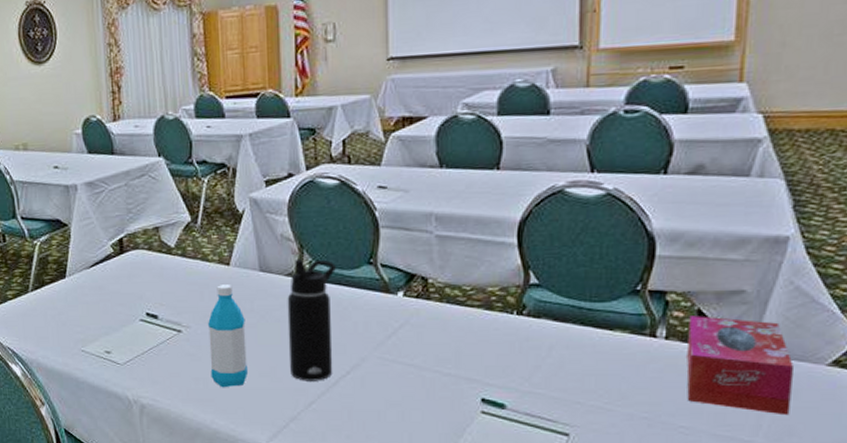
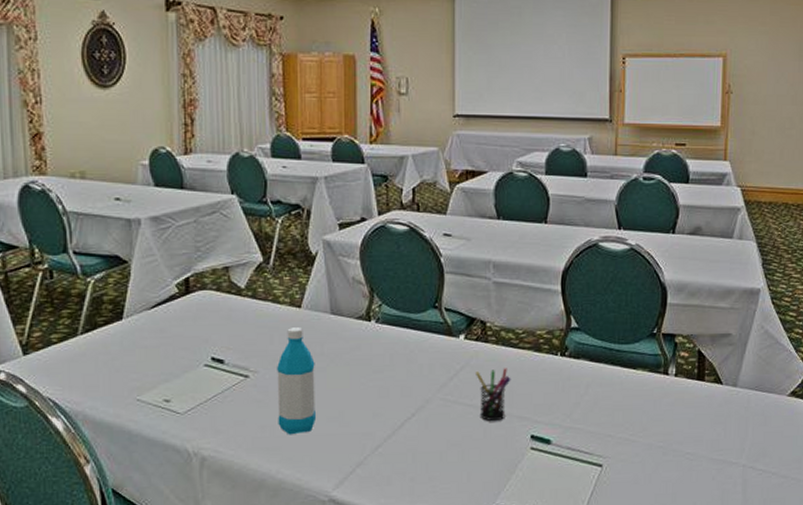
water bottle: present [287,258,336,381] -> none [357,302,404,425]
pen holder: none [417,327,458,383] -> present [476,368,511,422]
tissue box: present [686,316,794,416] -> none [690,355,765,440]

